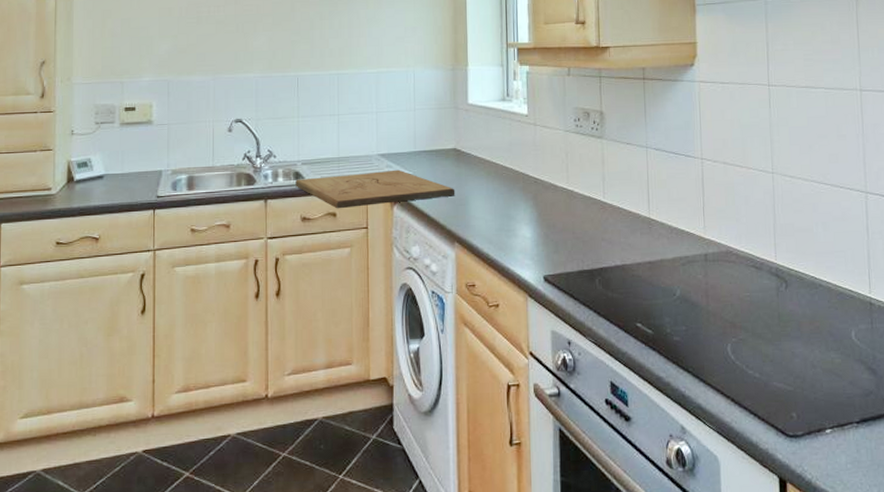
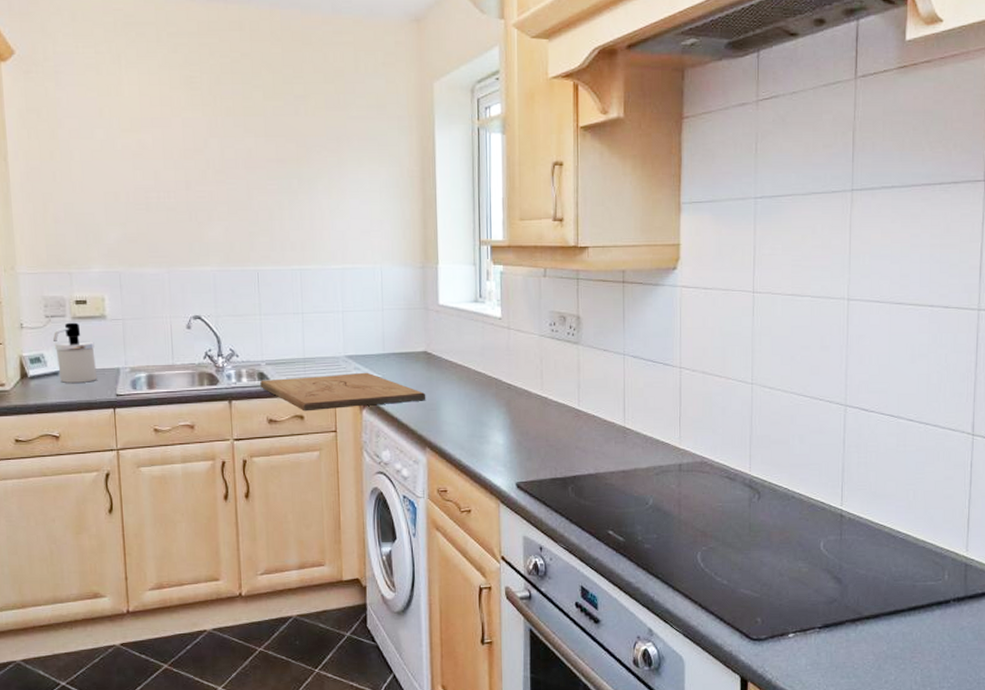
soap dispenser: none [100,128,141,186] -> present [52,322,98,383]

